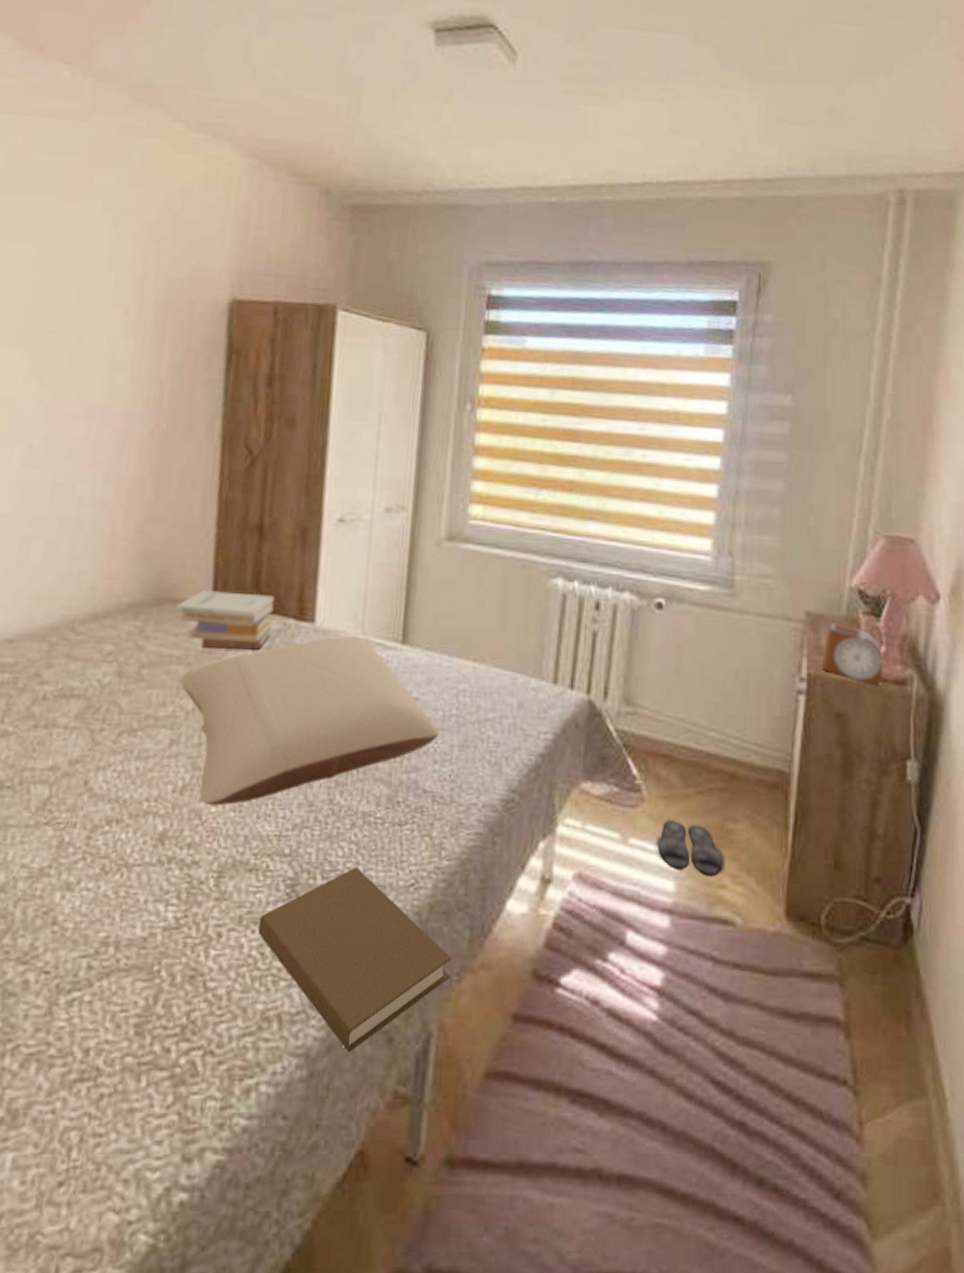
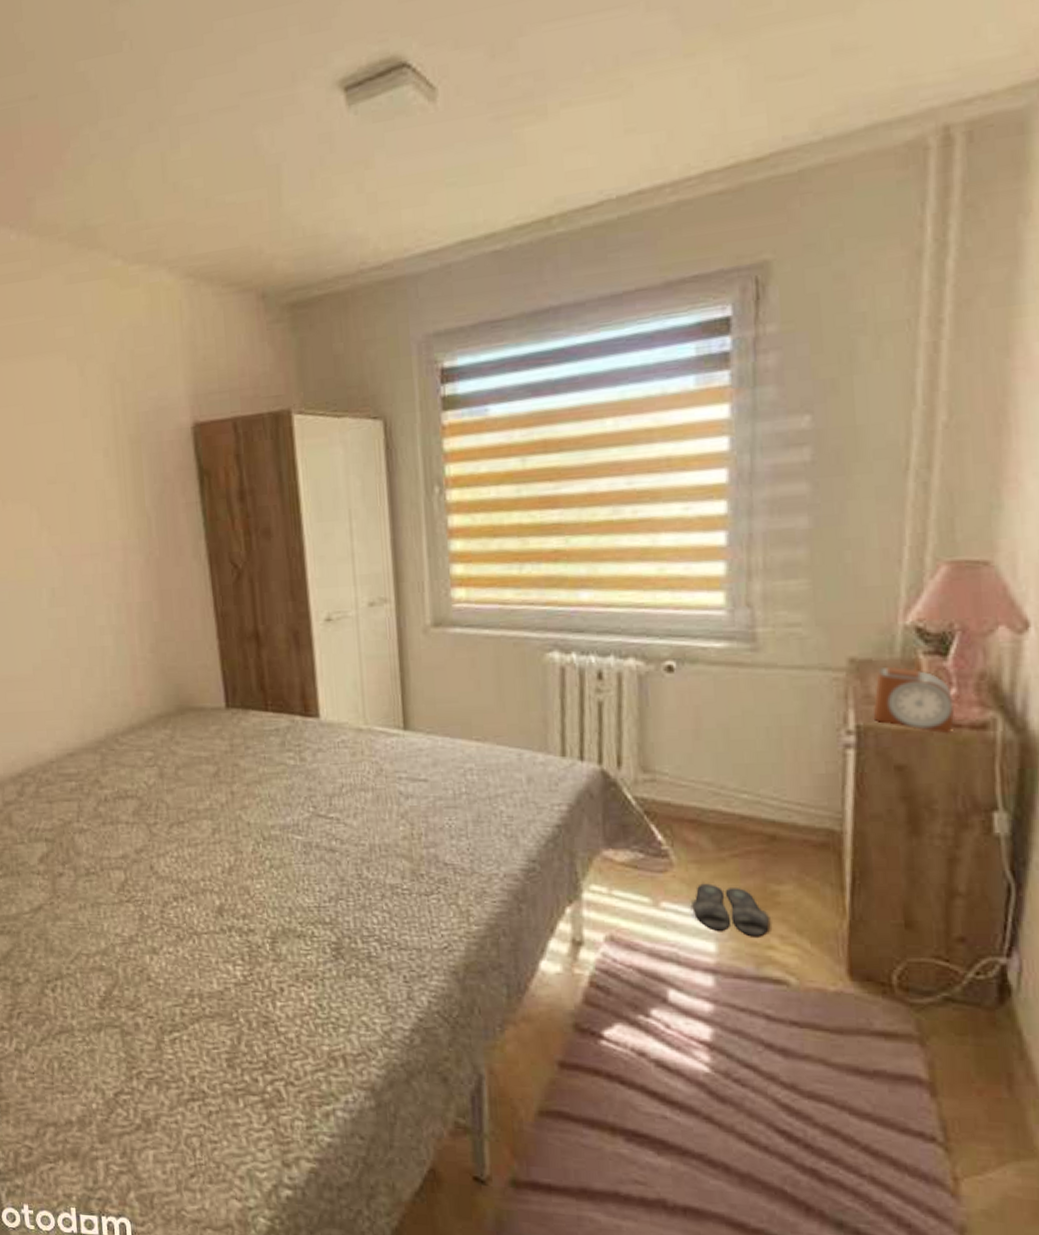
books: present [175,589,275,651] -> none [196,695,282,748]
pillow: present [180,636,440,806] -> none [212,727,452,883]
book: present [258,866,451,1053] -> none [313,931,493,1089]

